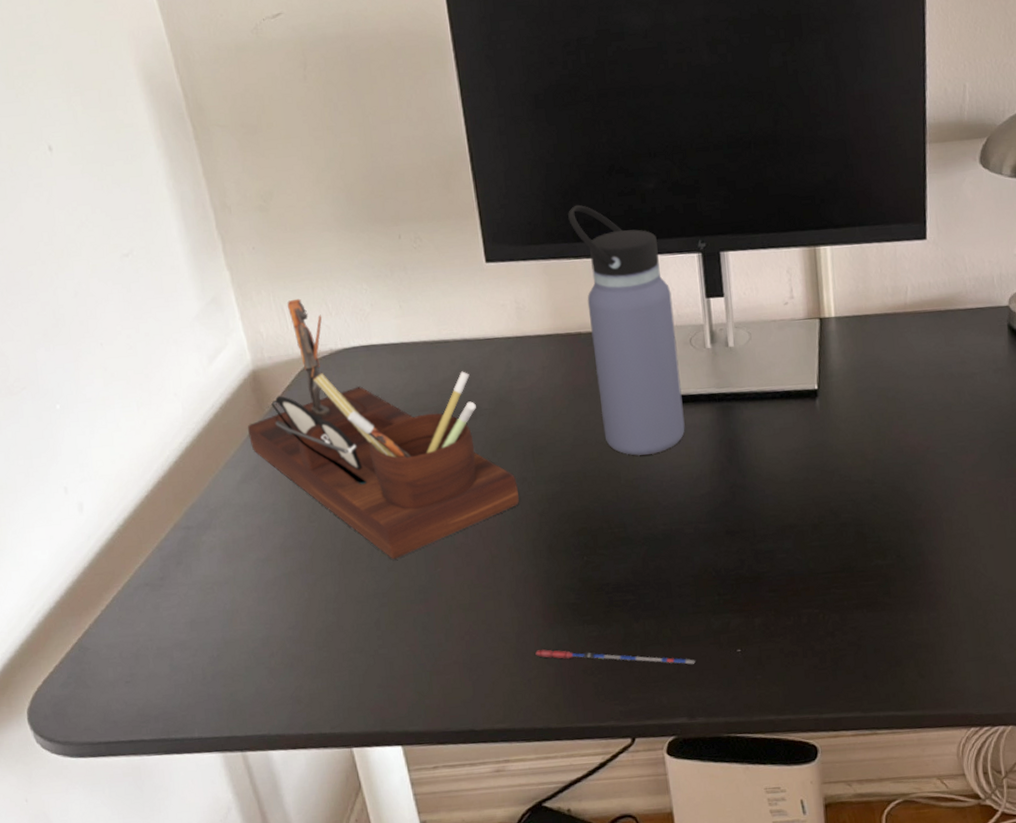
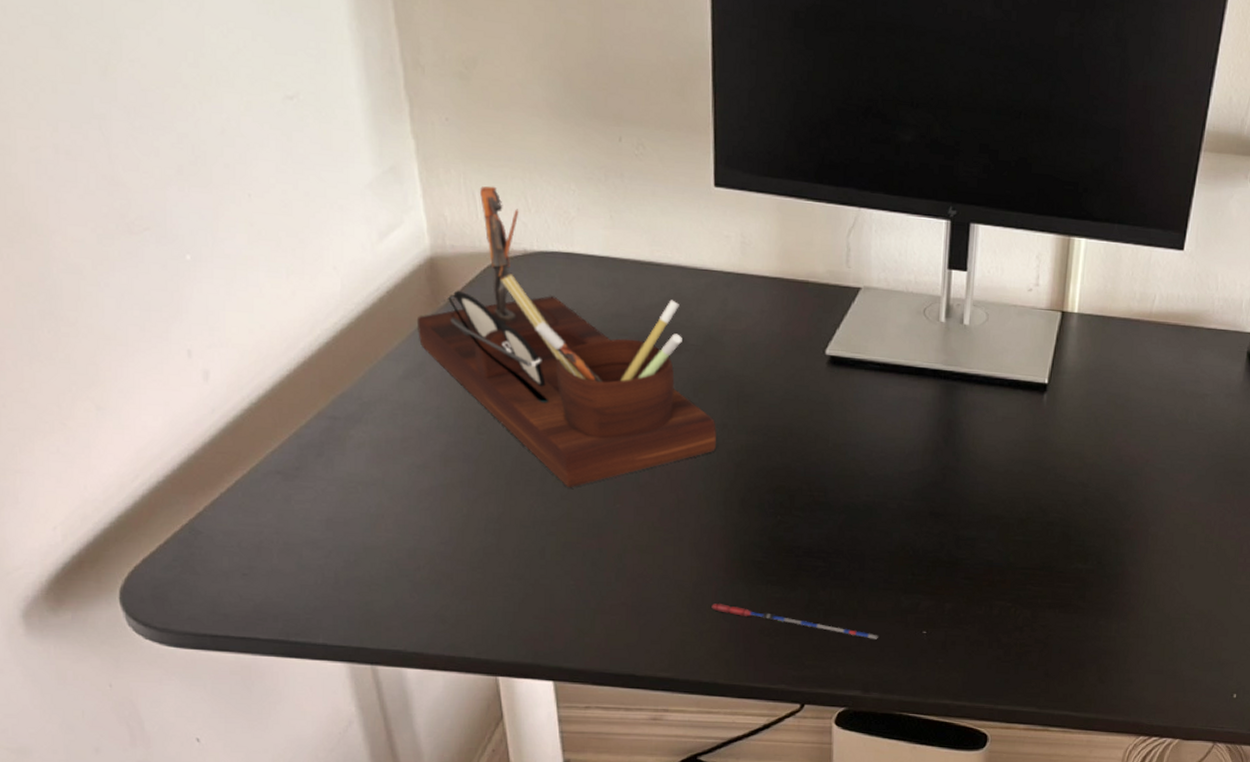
water bottle: present [568,204,685,456] -> none [813,142,912,422]

